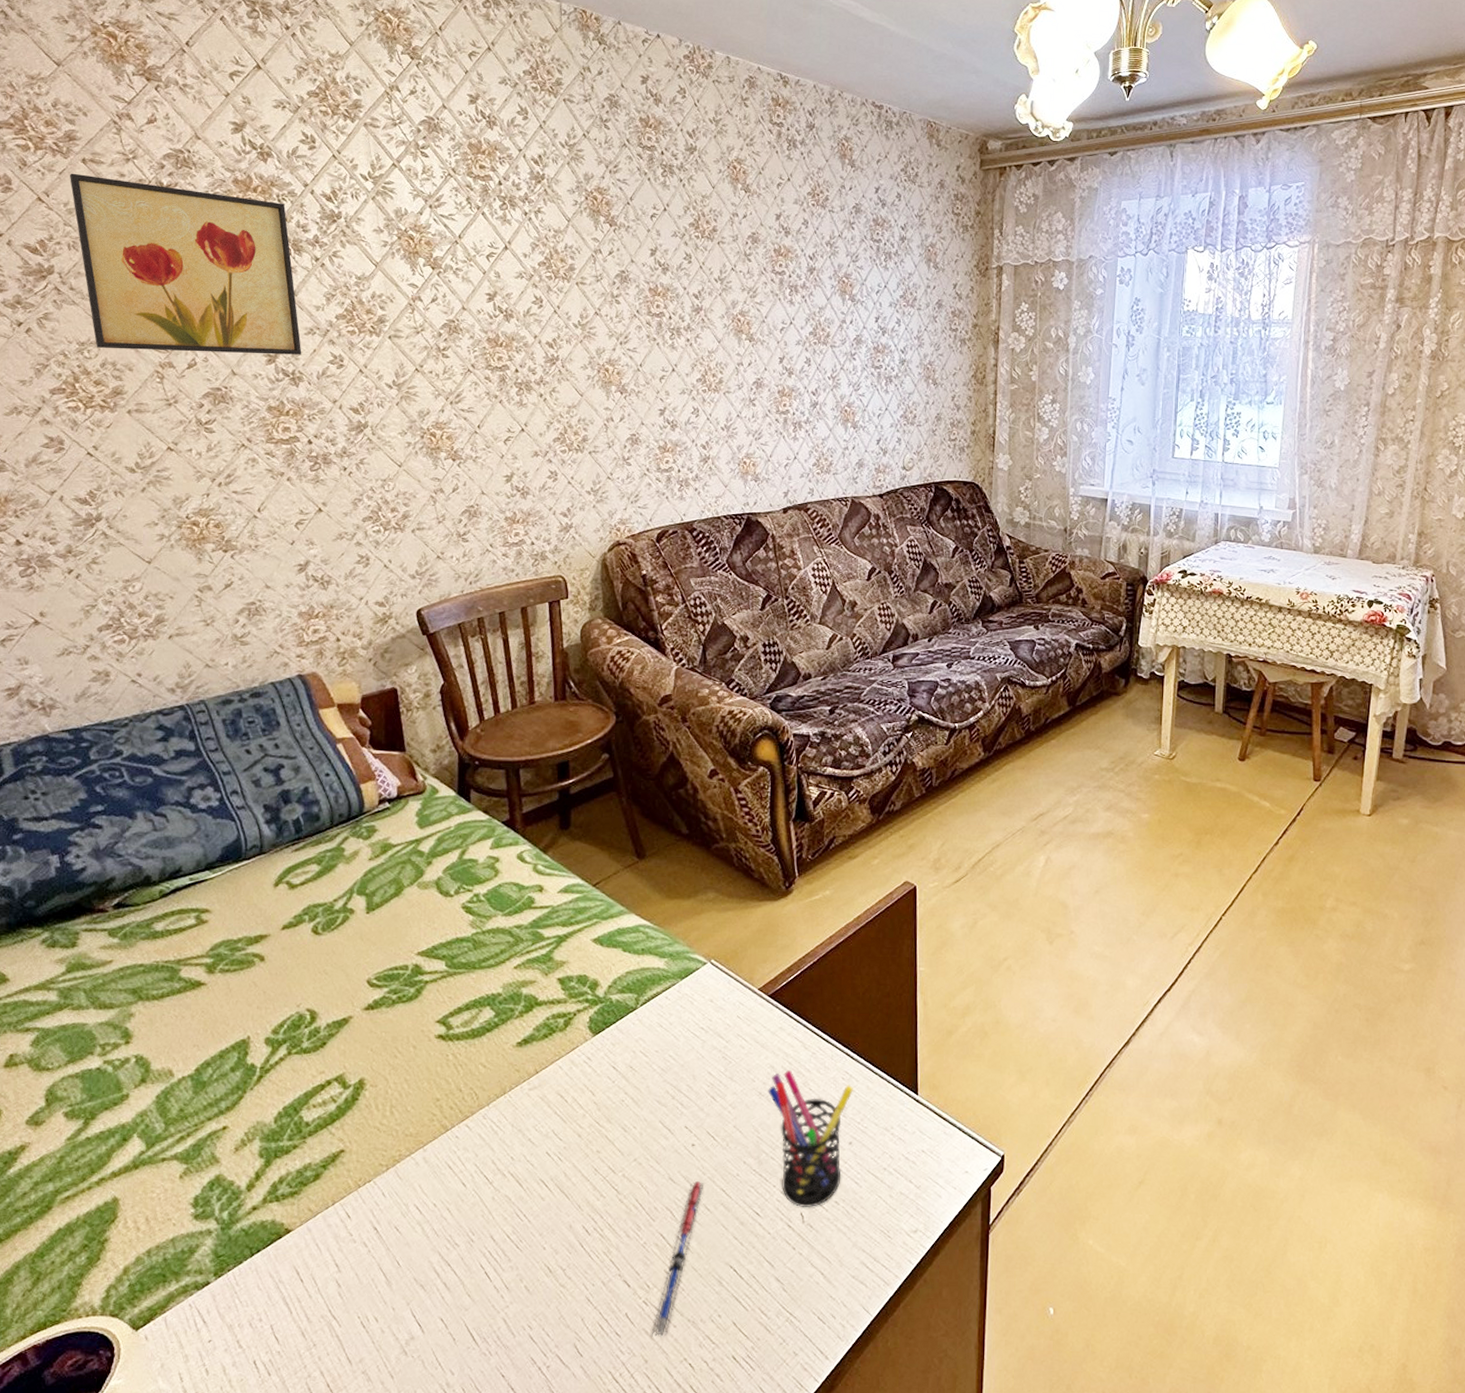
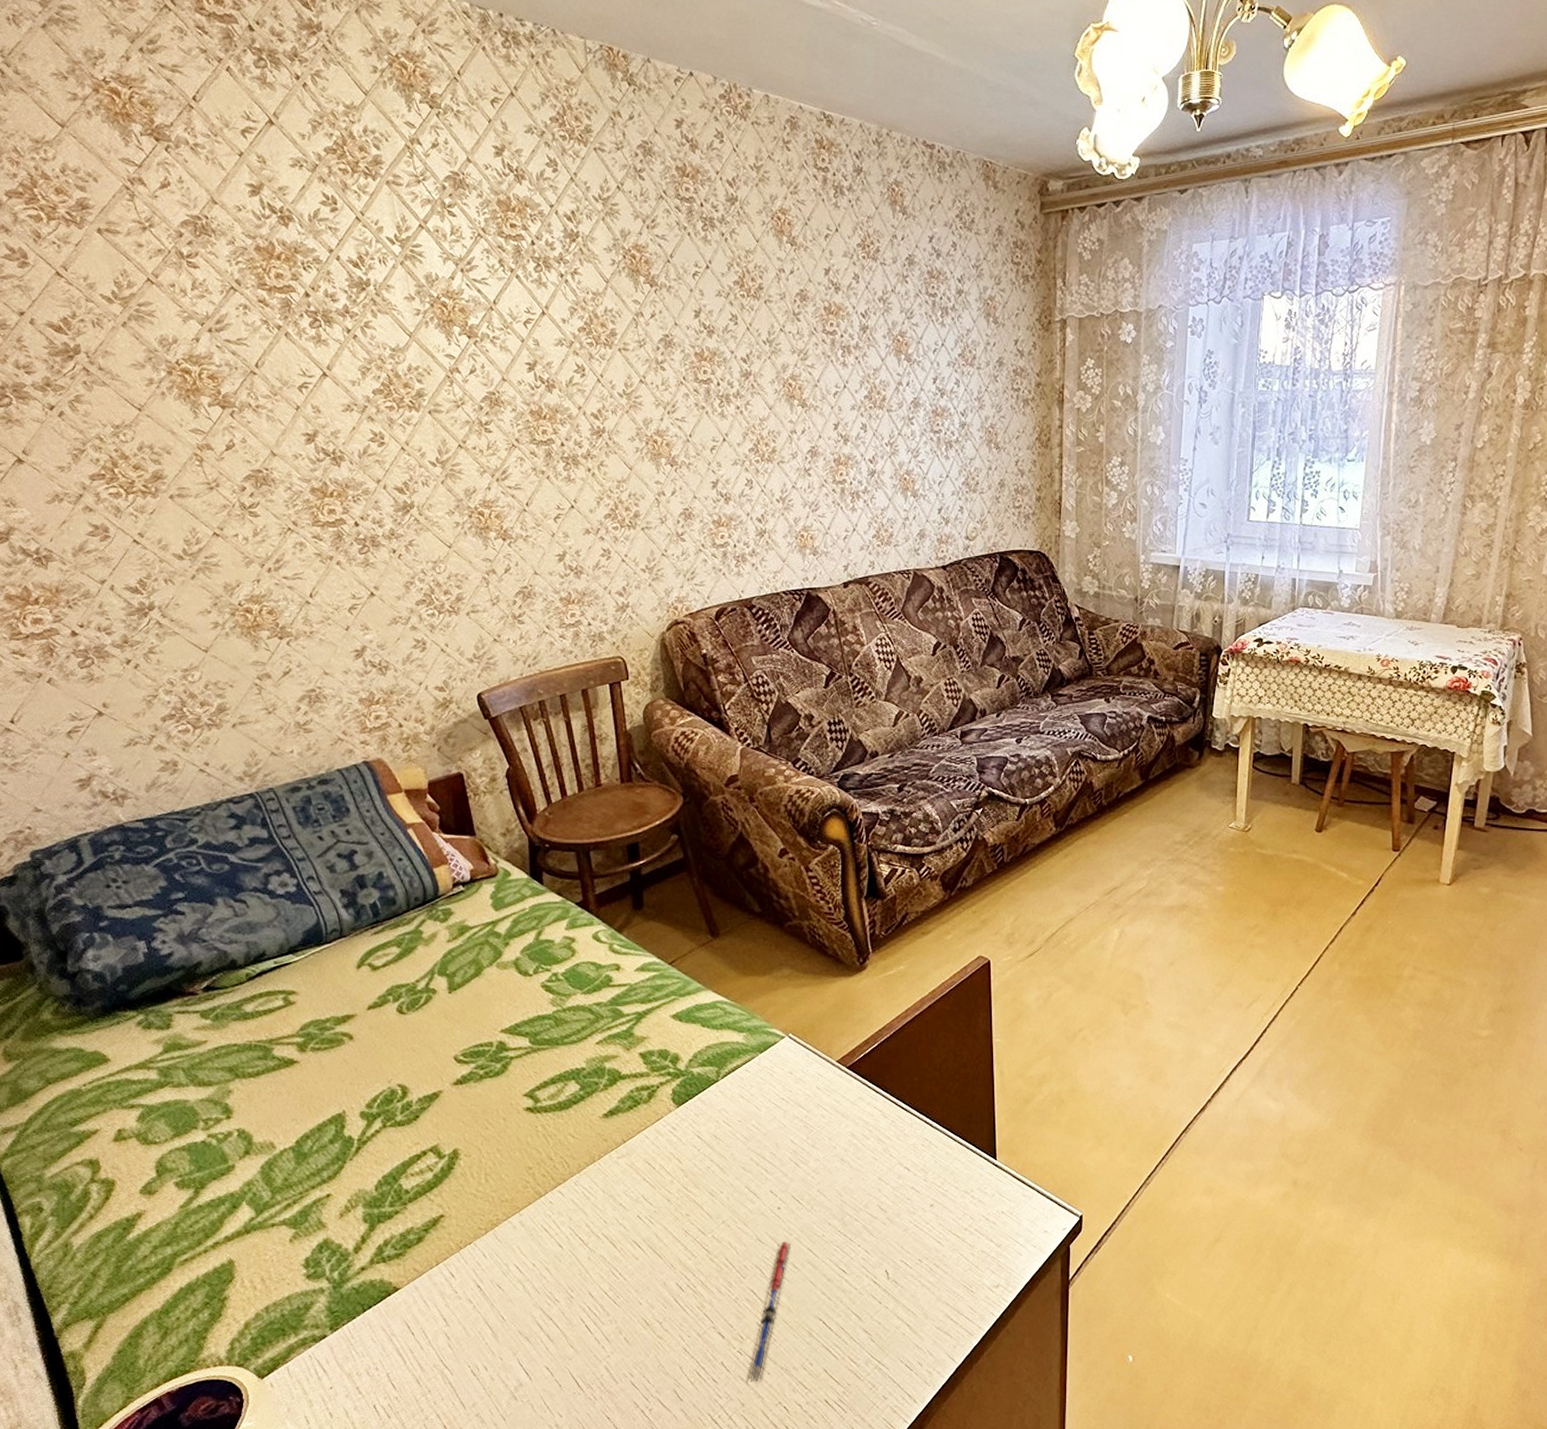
wall art: present [69,173,302,355] -> none [85,245,341,433]
pen holder: present [768,1070,853,1207] -> none [849,1138,933,1265]

